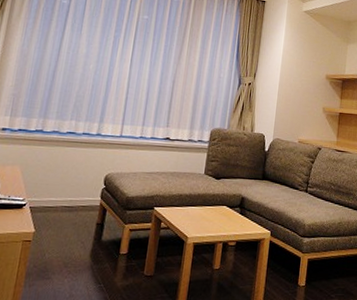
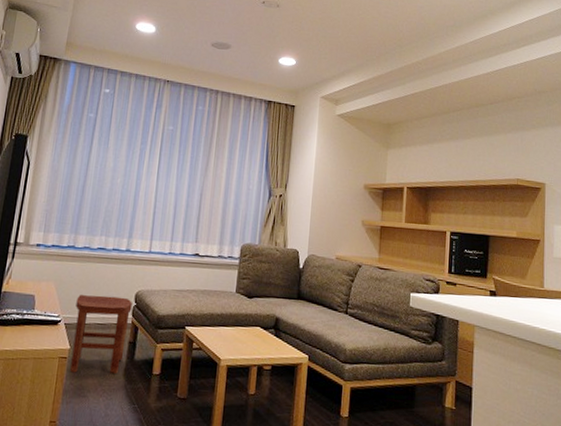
stool: none [34,178,102,256] -> present [70,295,132,374]

